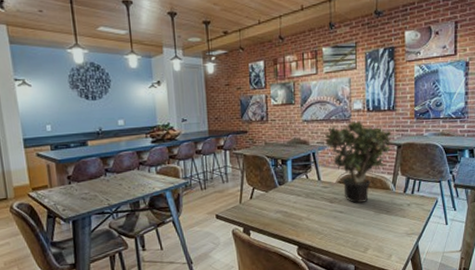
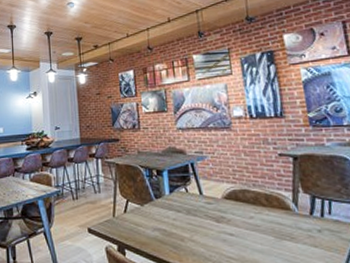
potted plant: present [323,120,393,203] -> none [201,128,288,224]

